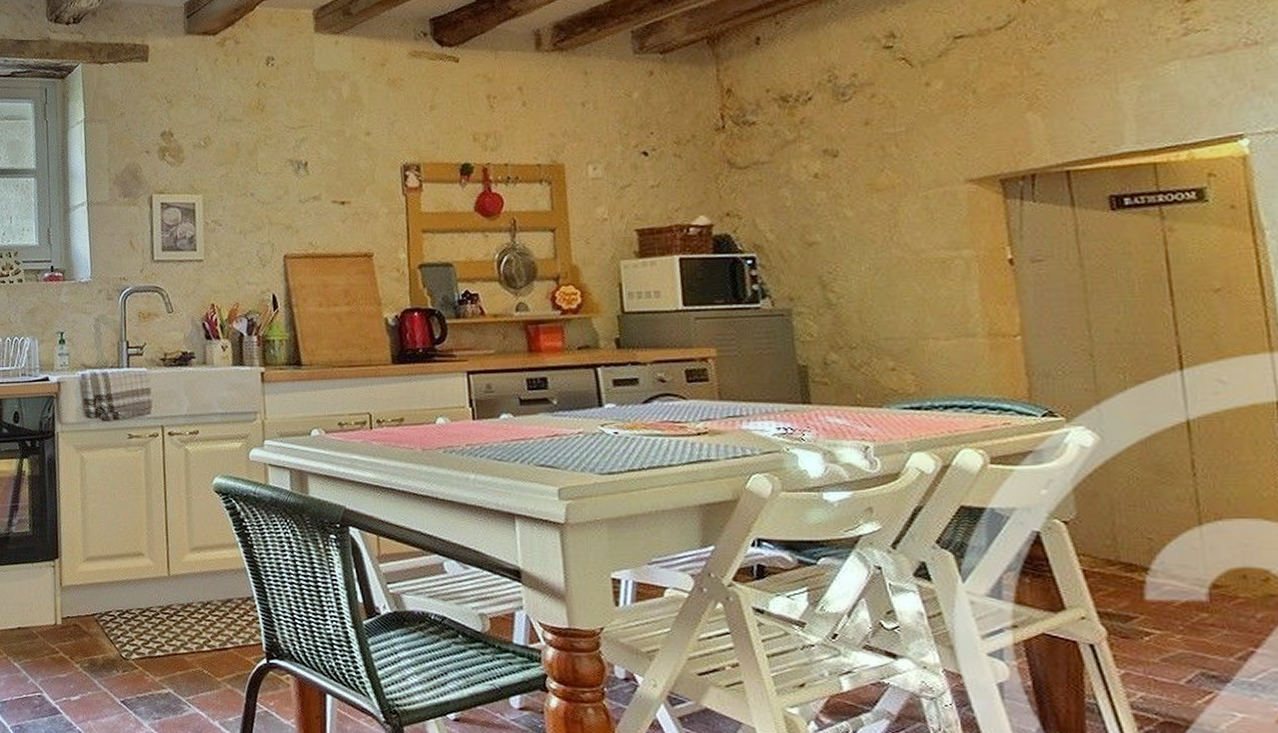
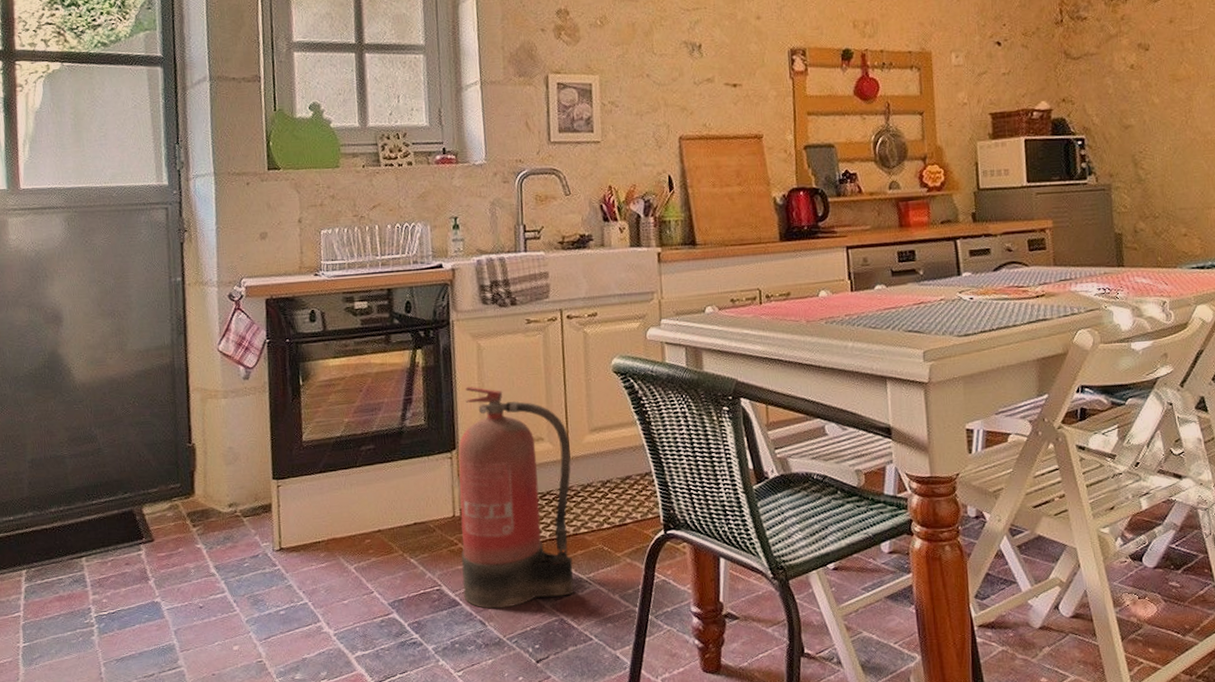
fire extinguisher: none [61,497,173,722] -> present [458,386,574,609]

